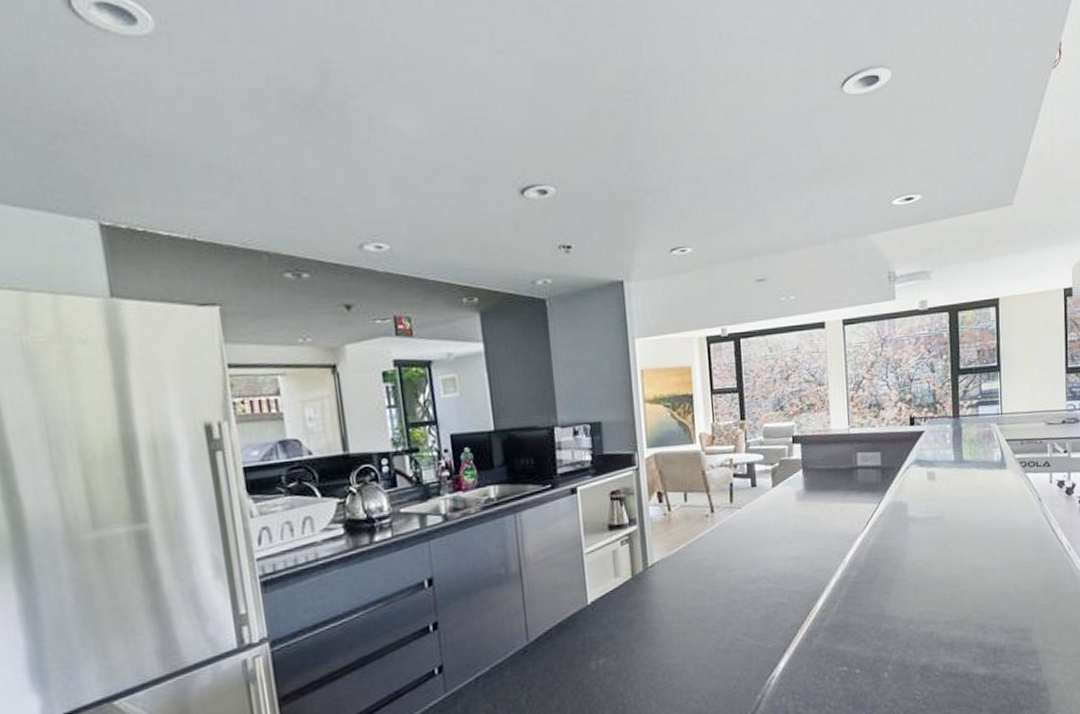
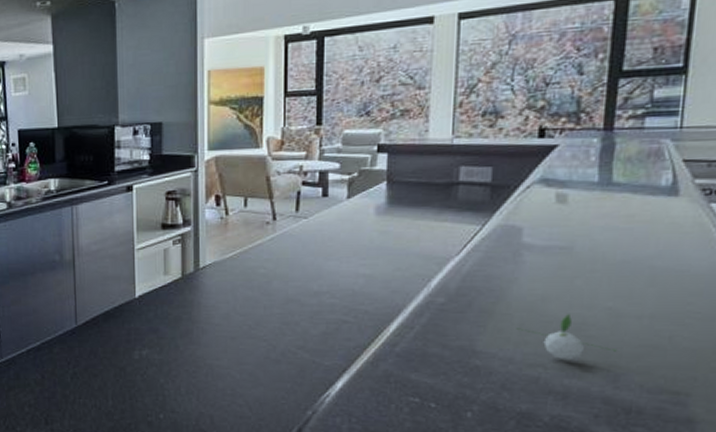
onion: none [912,574,981,615] -> present [516,314,616,361]

